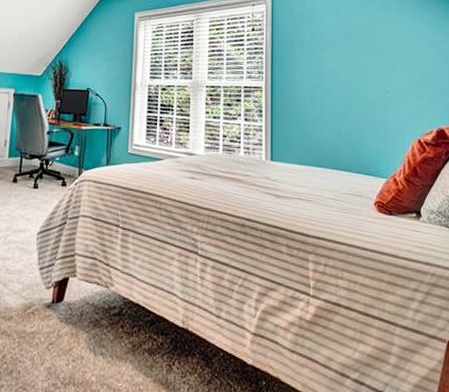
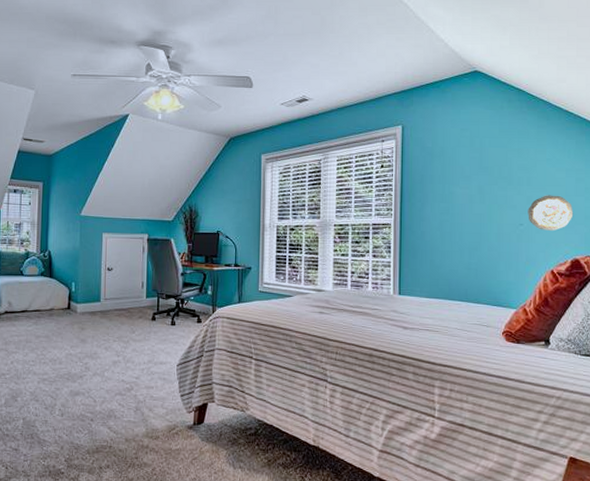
decorative plate: none [393,64,436,100] -> present [528,195,574,231]

